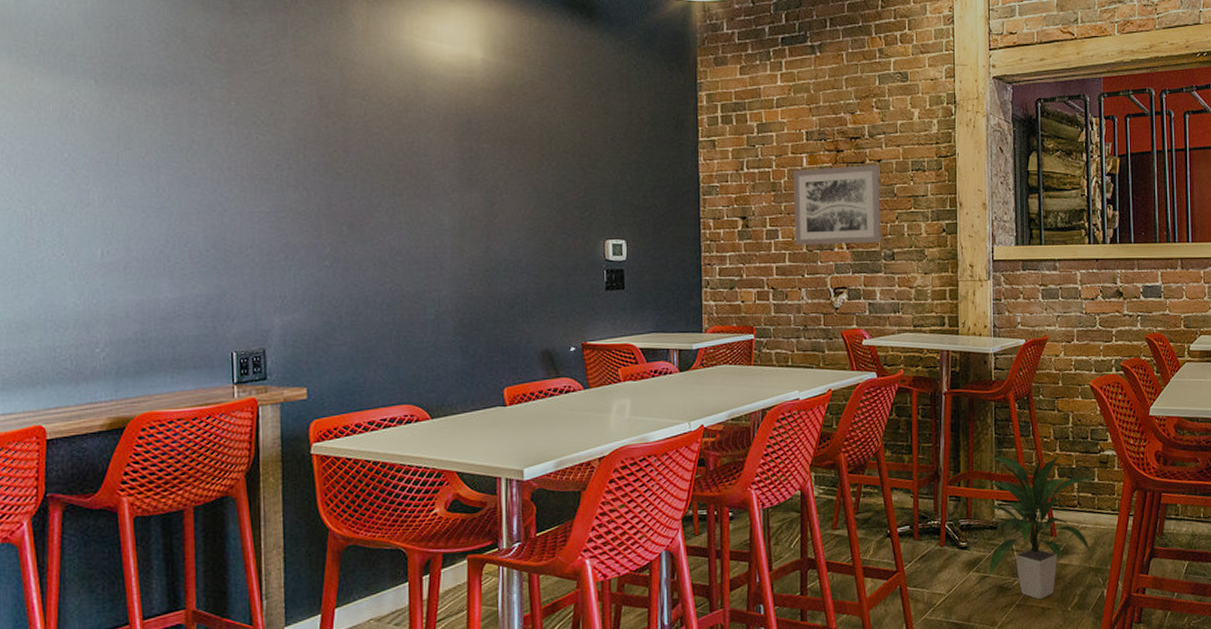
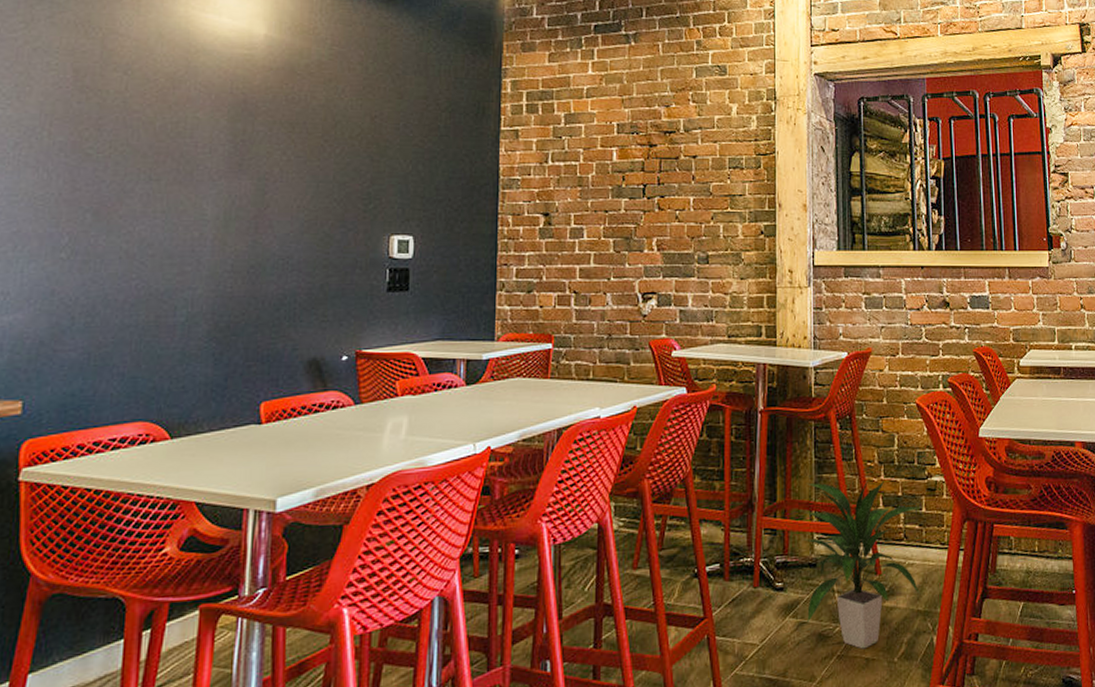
wall art: present [794,165,881,245] -> none [601,161,695,246]

